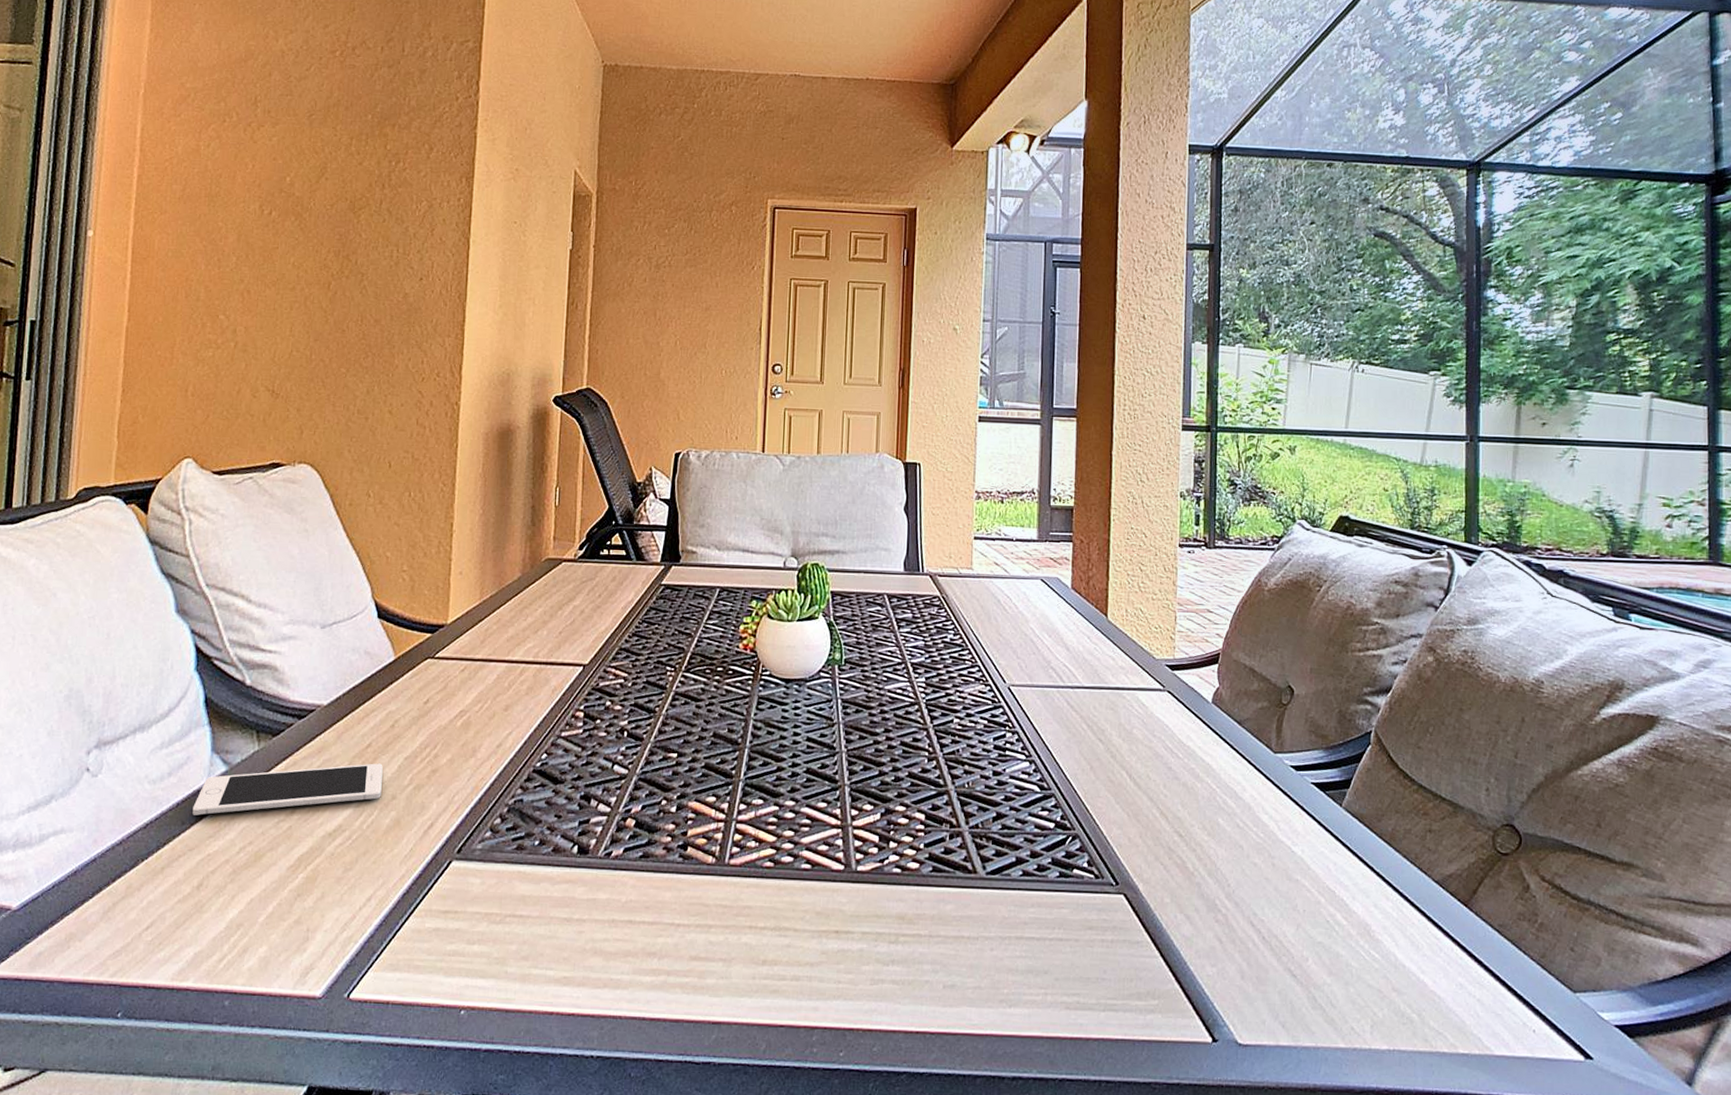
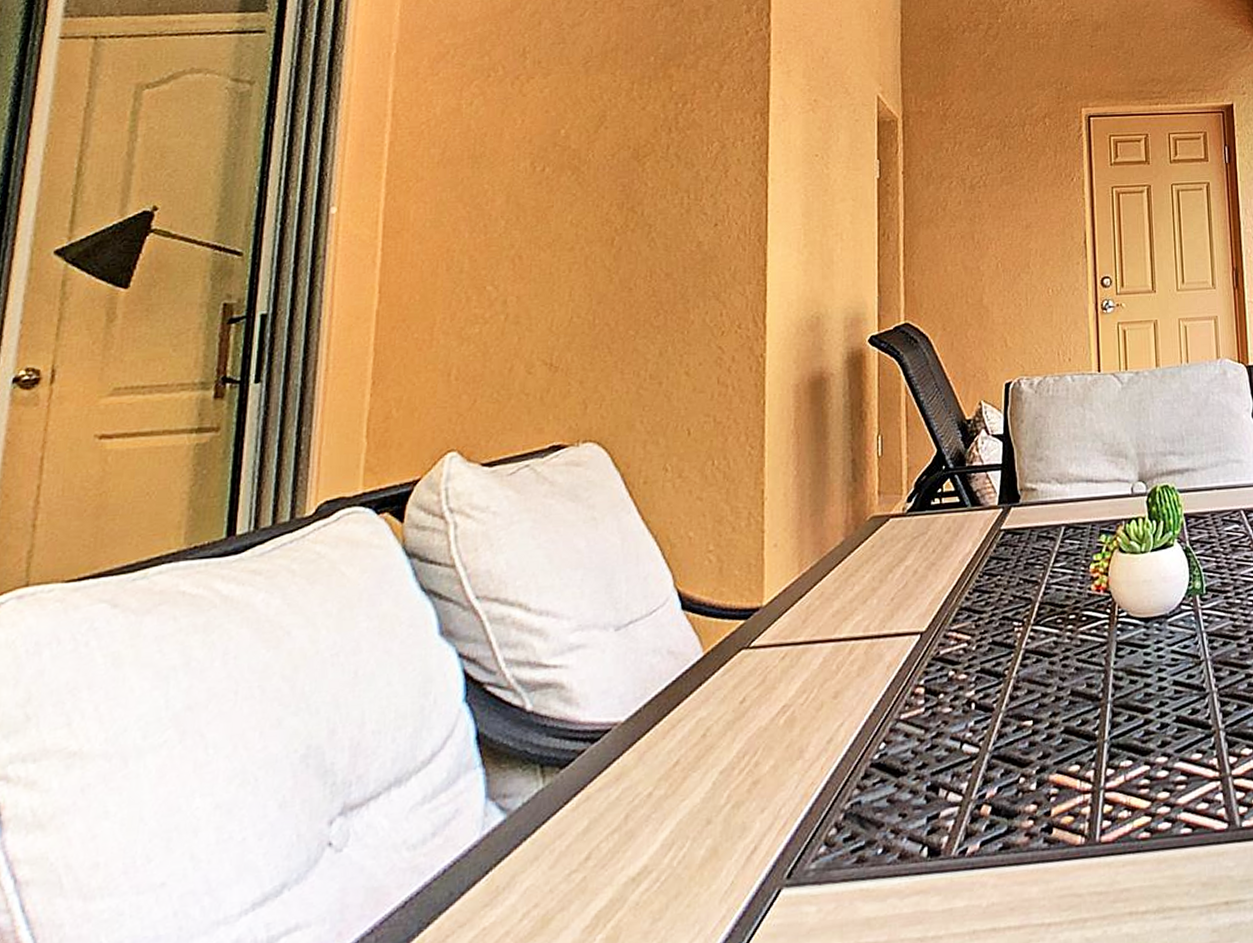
cell phone: present [192,763,383,816] -> none [463,783,694,882]

